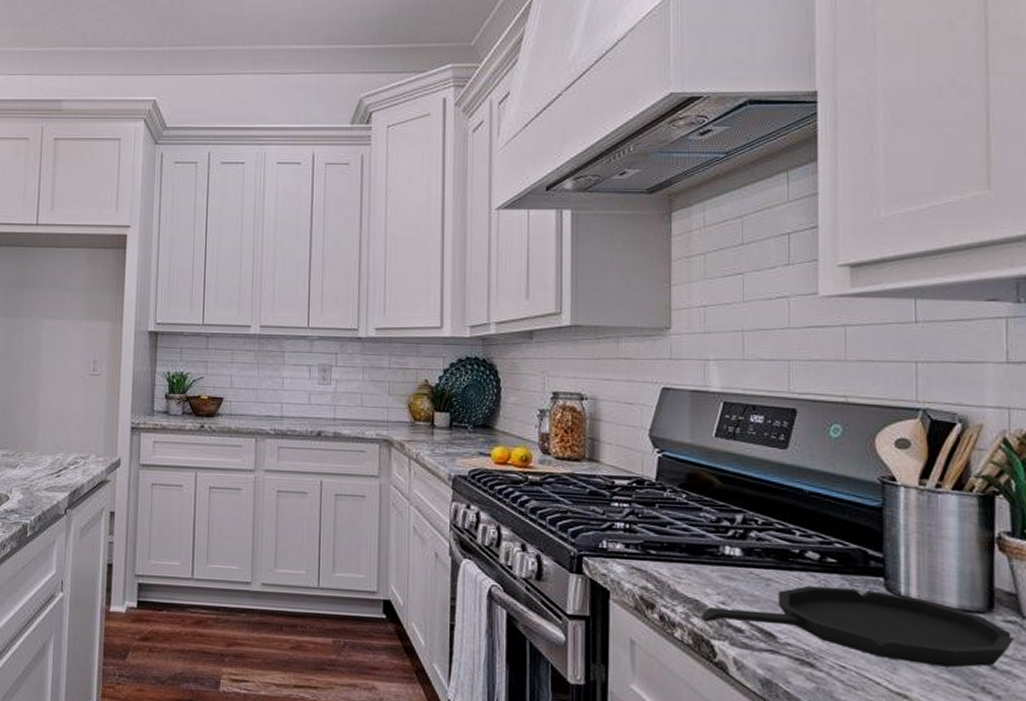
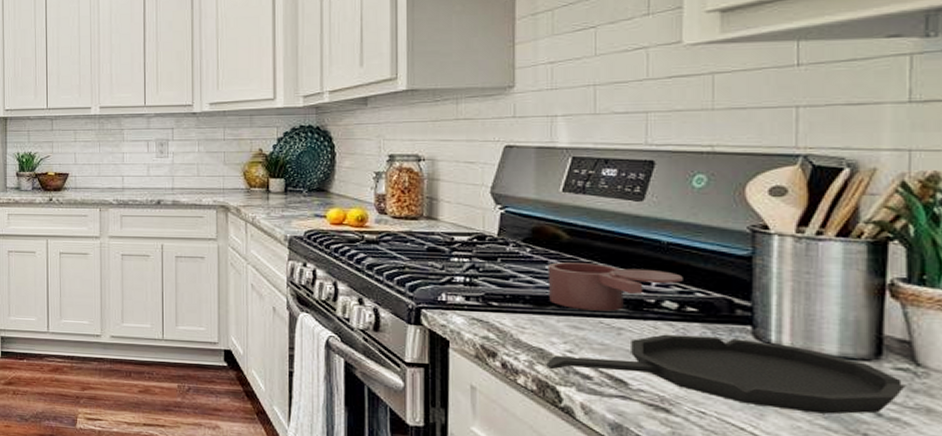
cooking pot: none [702,509,824,562] -> present [547,262,683,311]

